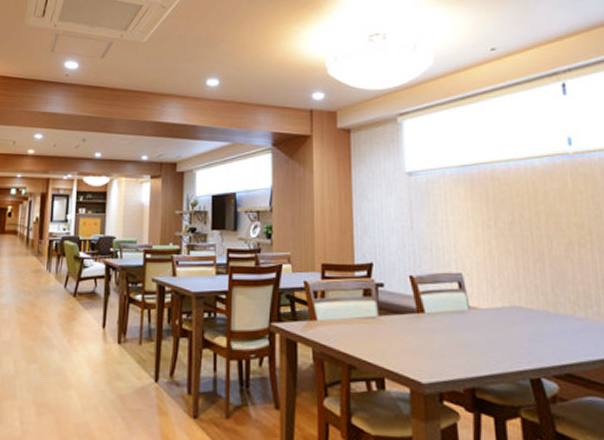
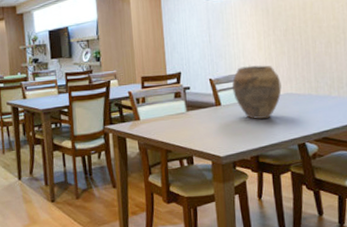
vase: none [440,263,507,337] -> present [232,65,282,119]

